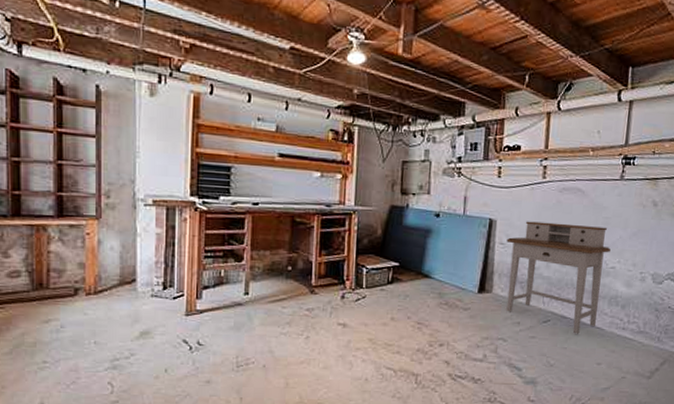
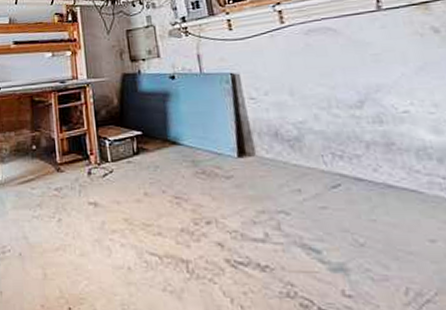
desk: present [506,221,611,334] -> none [256,65,409,201]

